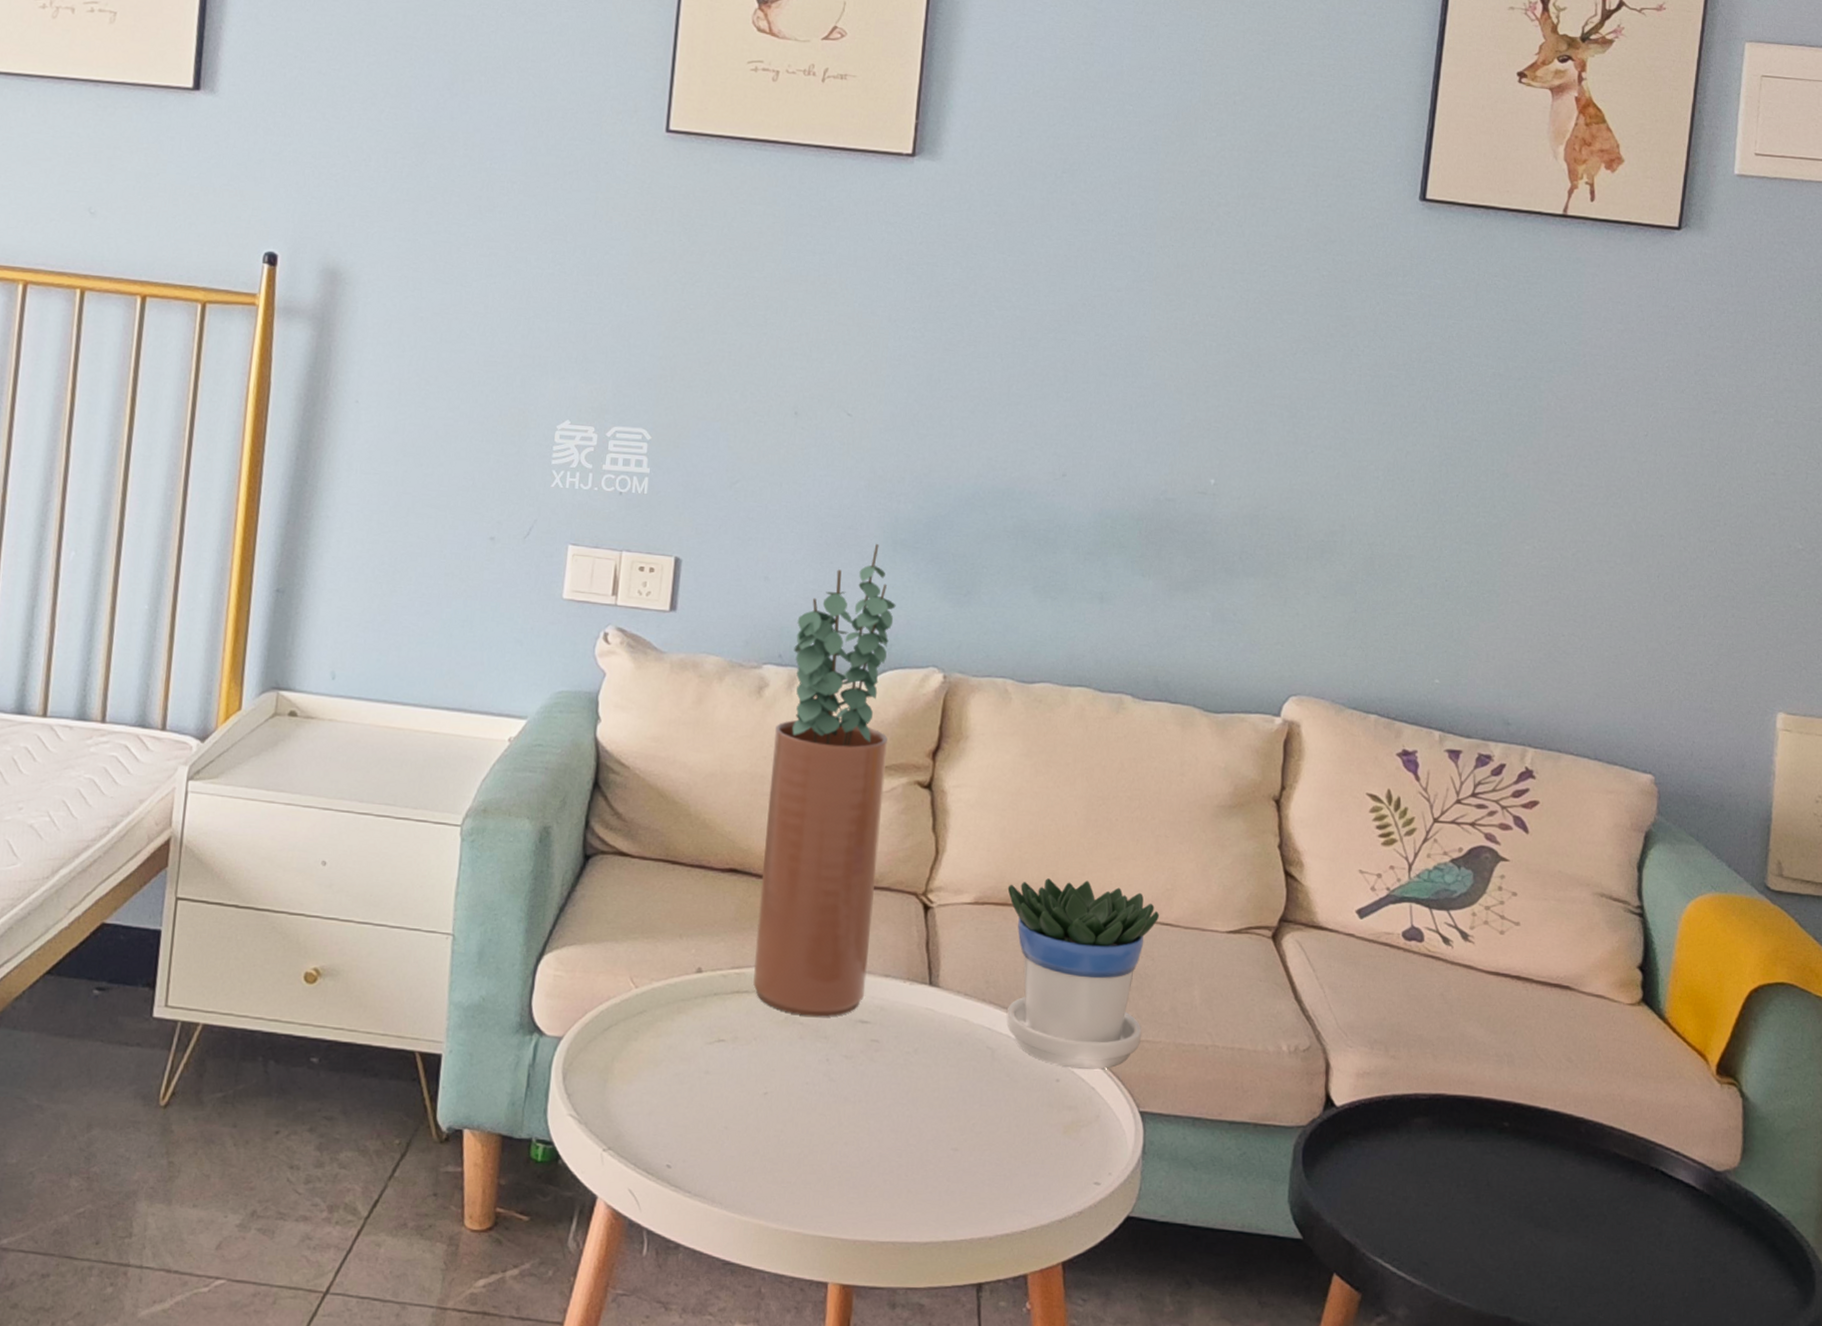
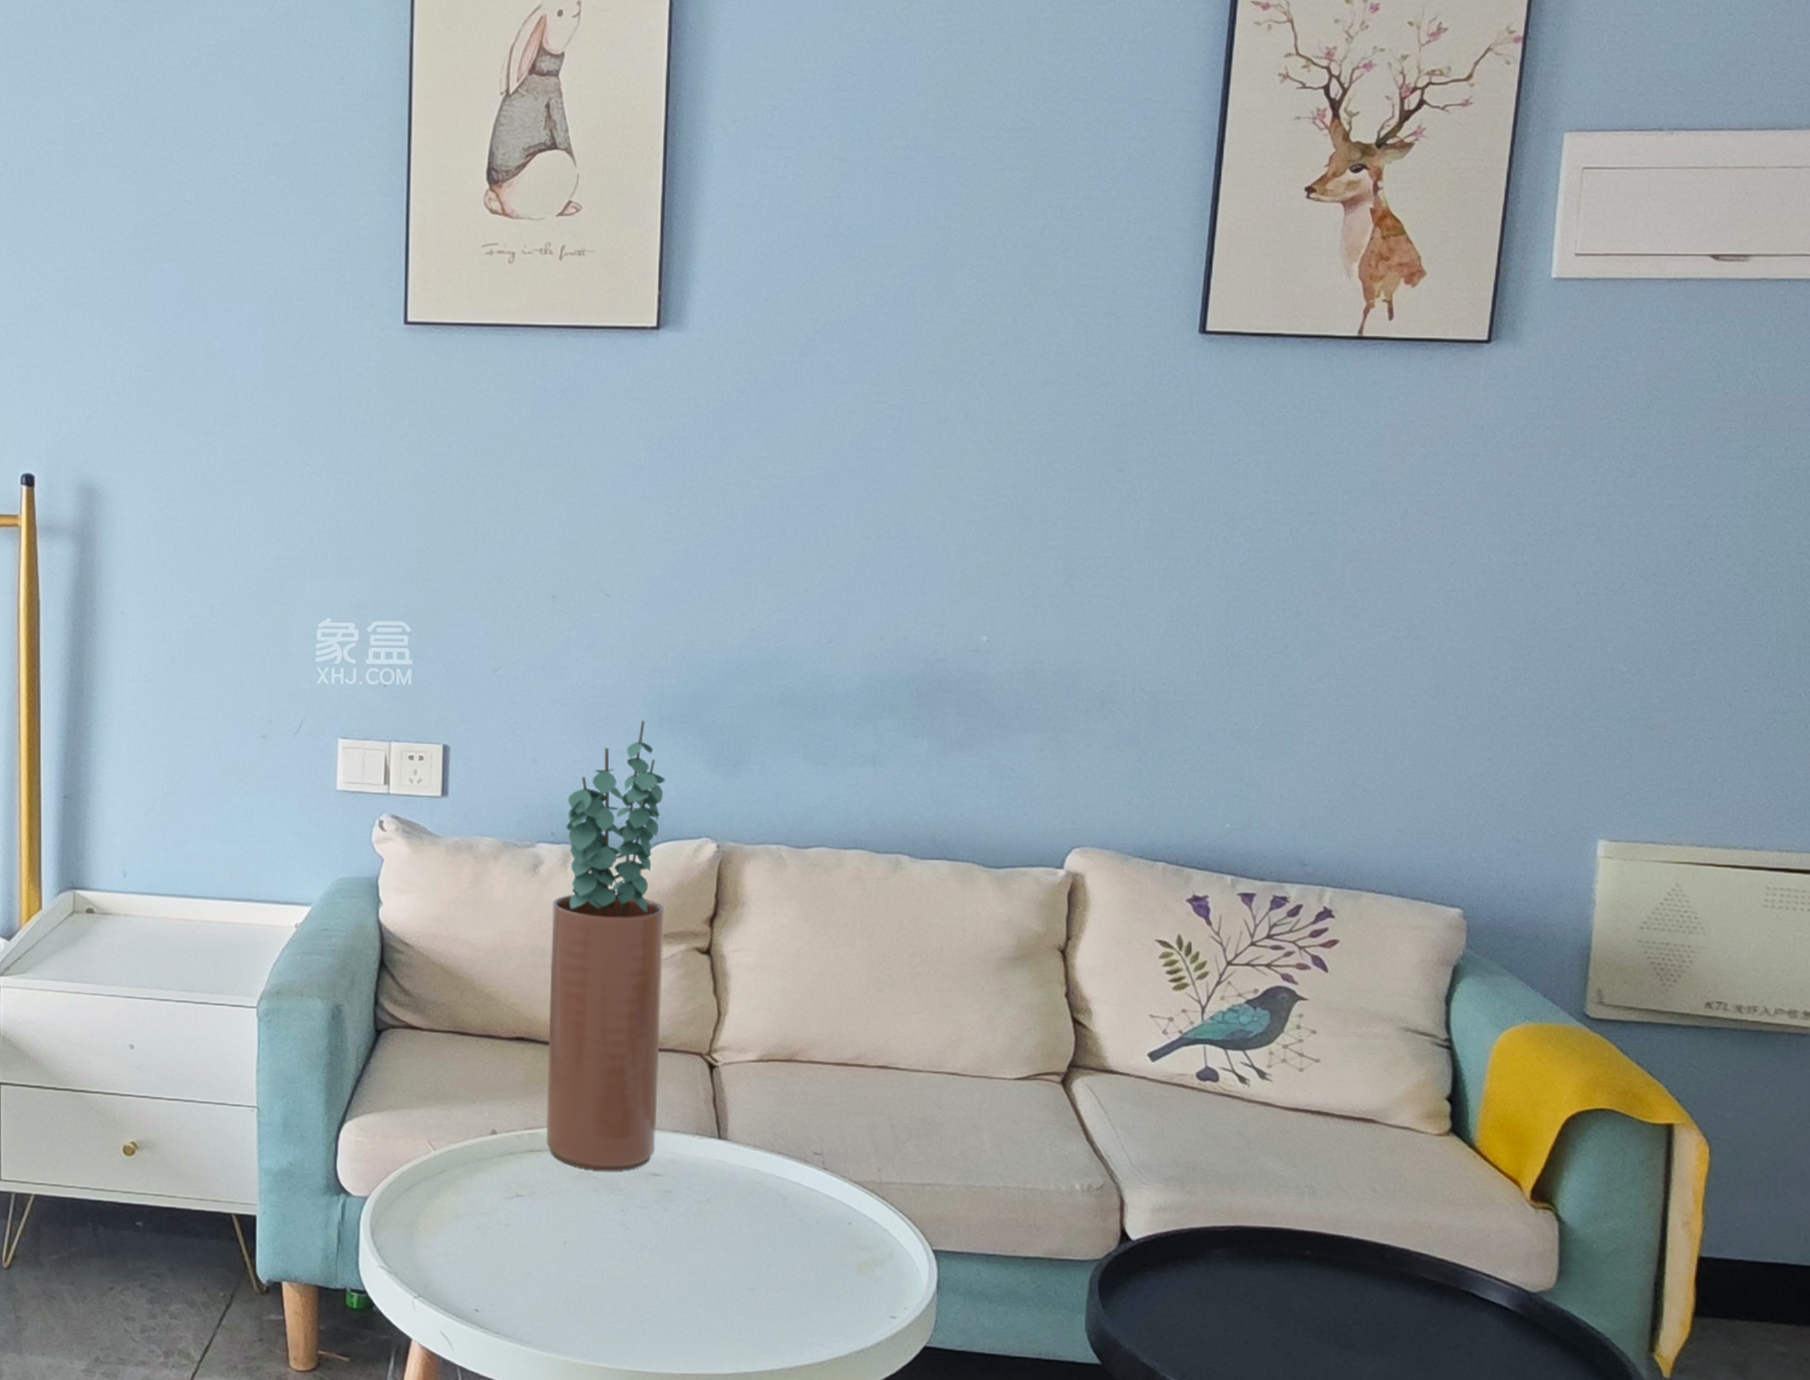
flowerpot: present [1006,878,1160,1070] -> none [791,1035,946,1212]

